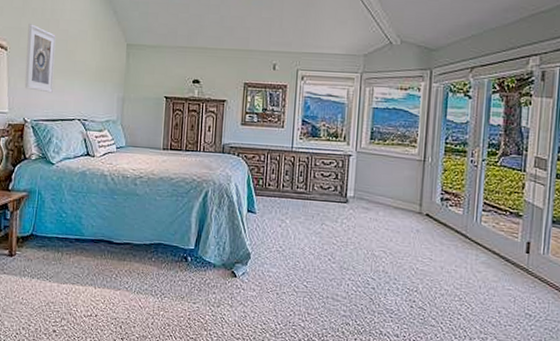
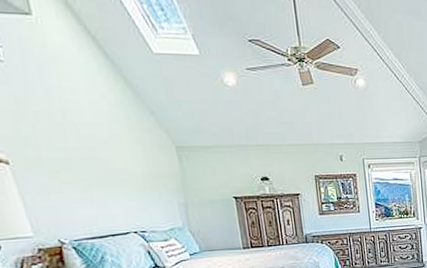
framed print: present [24,24,56,93] -> none [32,130,92,208]

